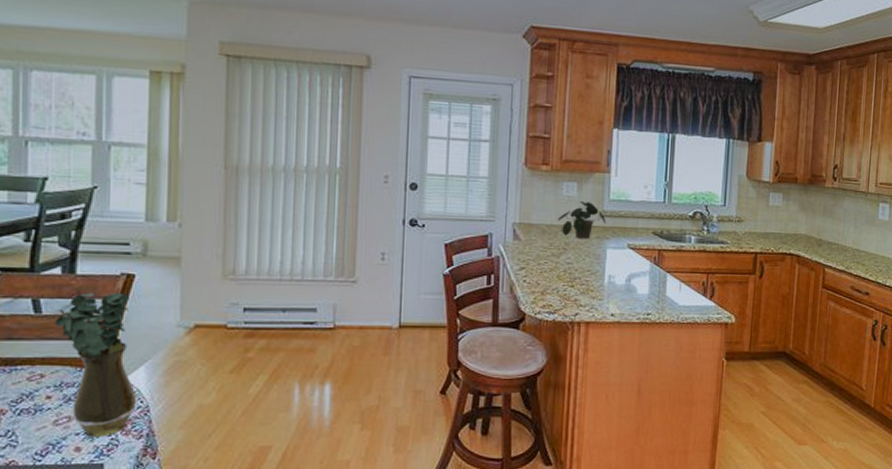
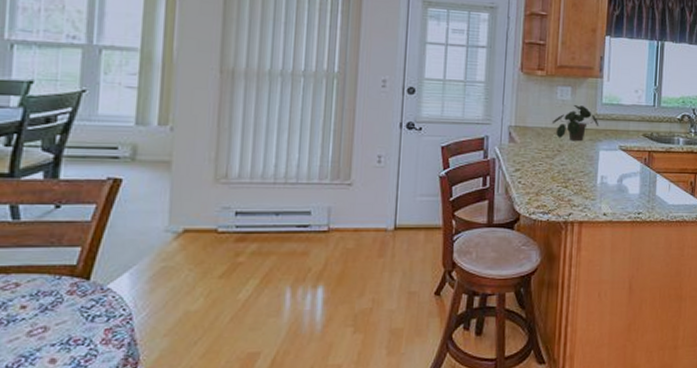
vase: present [54,287,137,437] -> none [33,192,119,348]

